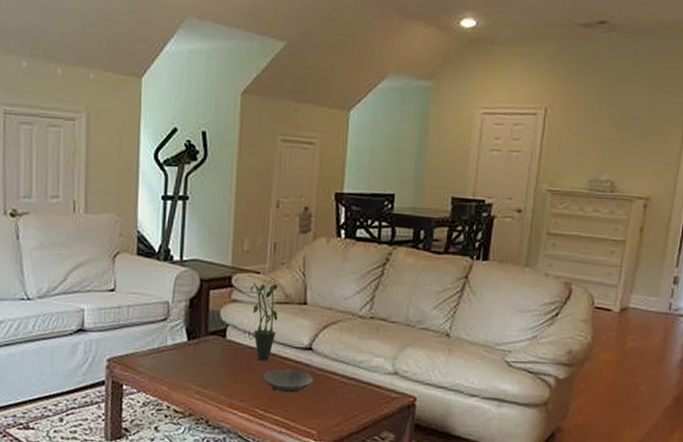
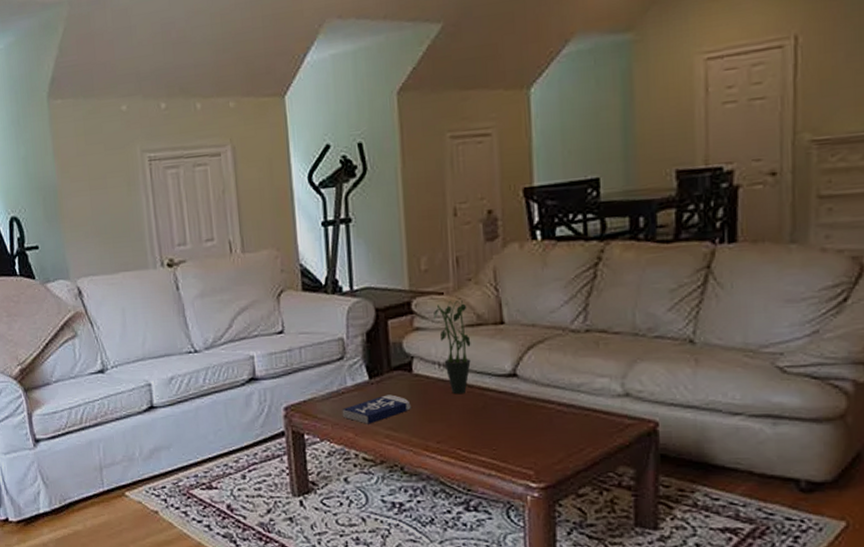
book: none [160,356,221,380] -> present [342,394,411,424]
bowl: present [263,369,313,393] -> none [461,401,523,429]

